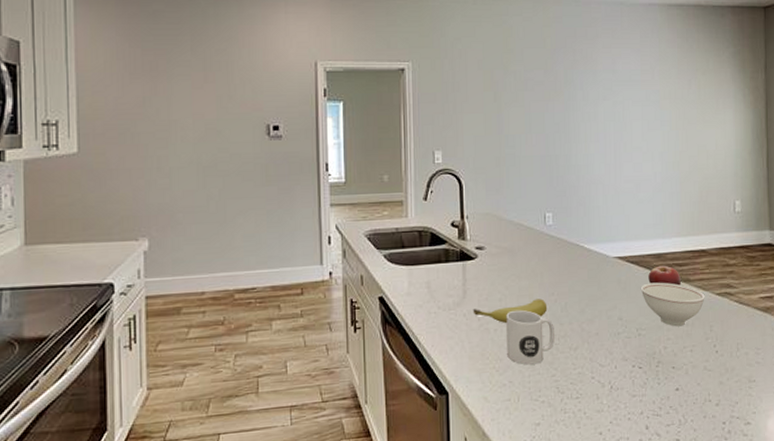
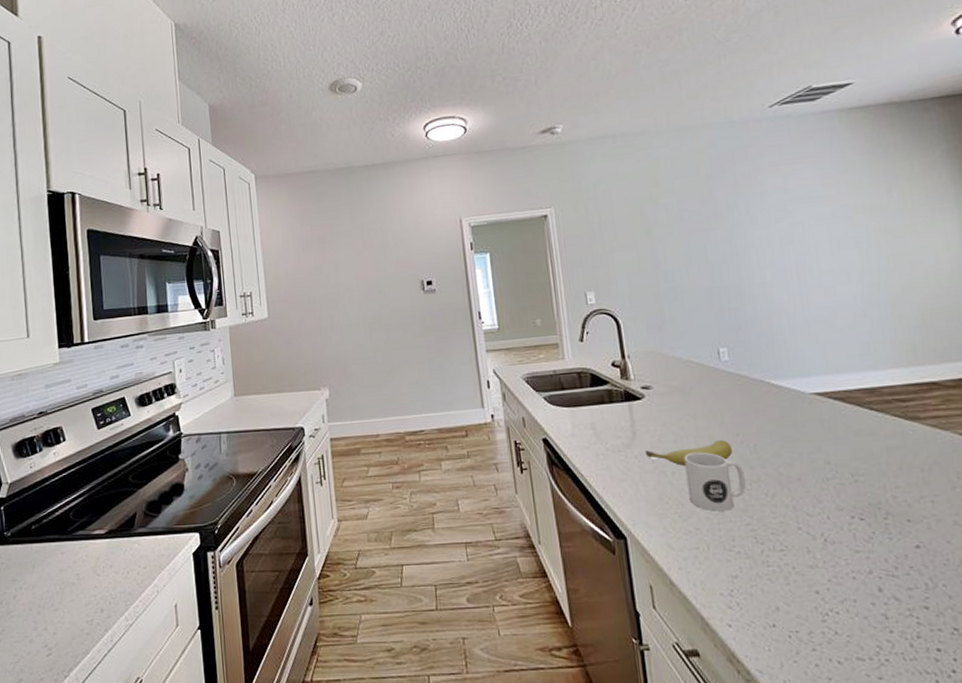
bowl: present [640,282,705,327] -> none [850,420,944,473]
fruit: present [648,265,682,286] -> none [859,401,908,425]

